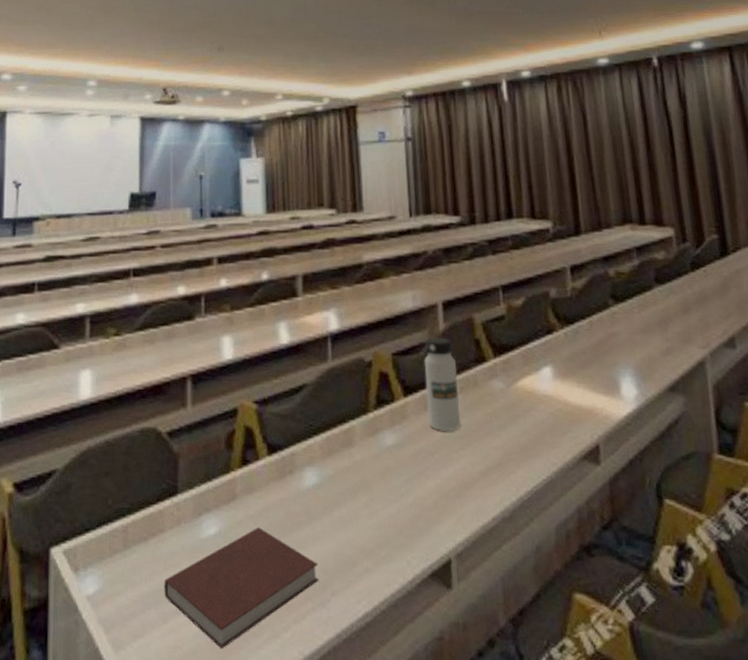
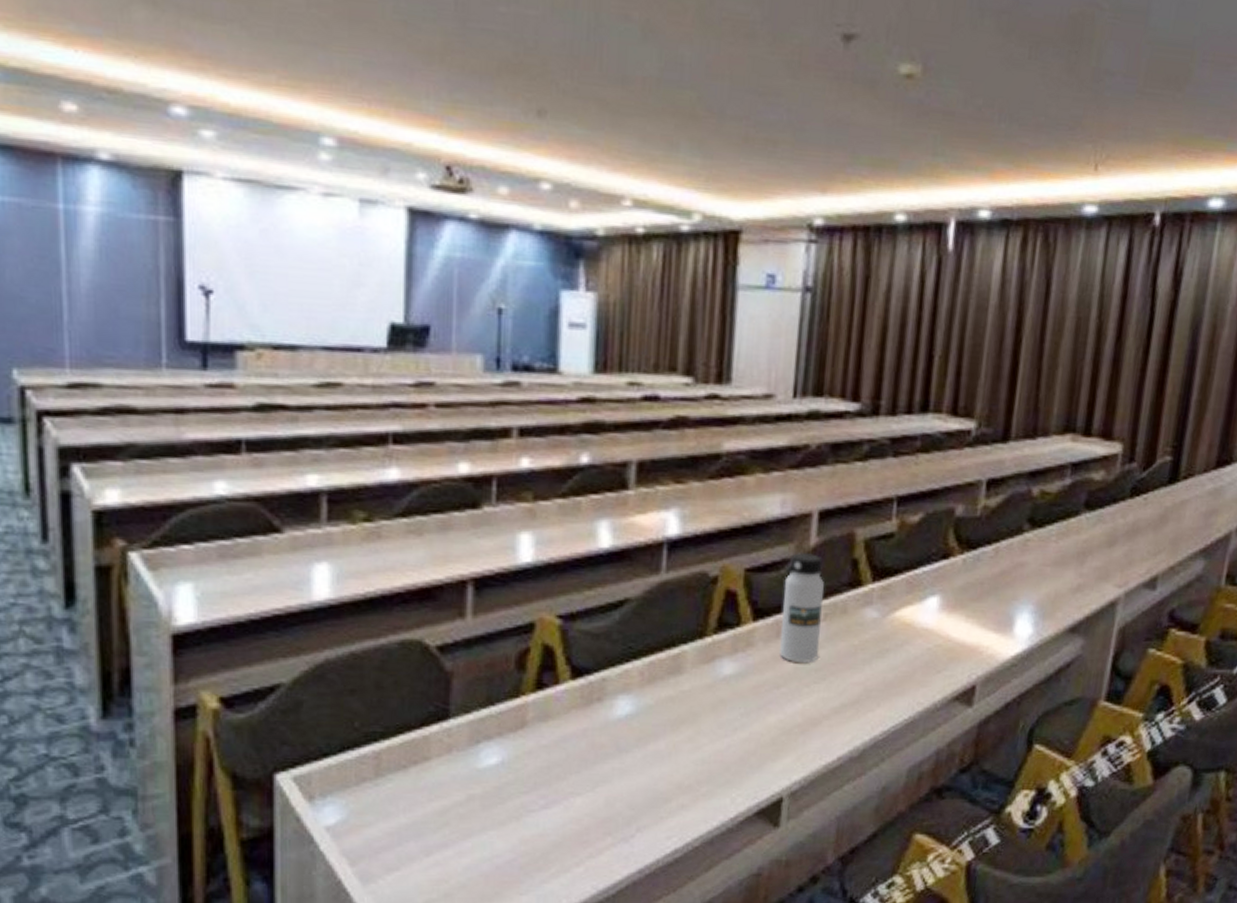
notebook: present [164,527,319,650] -> none [427,758,624,883]

